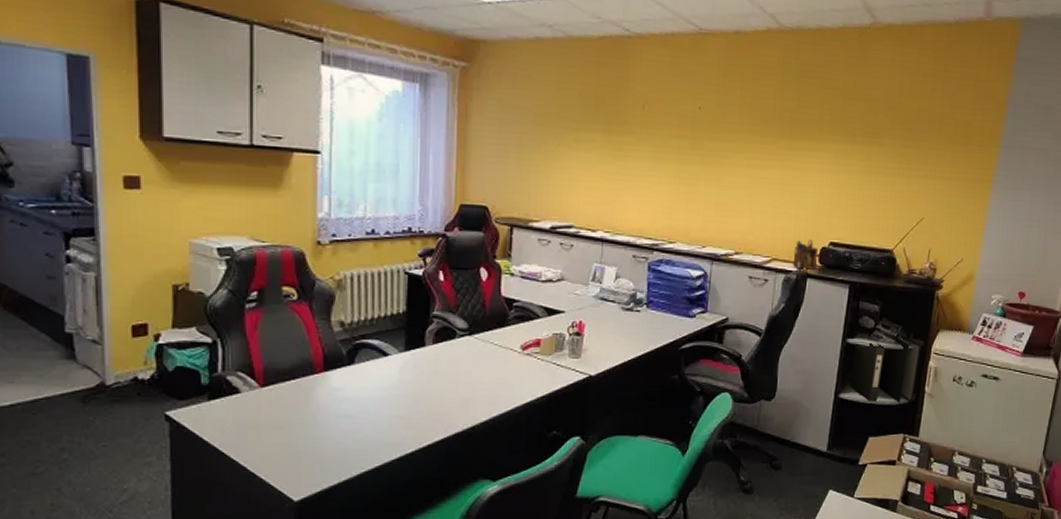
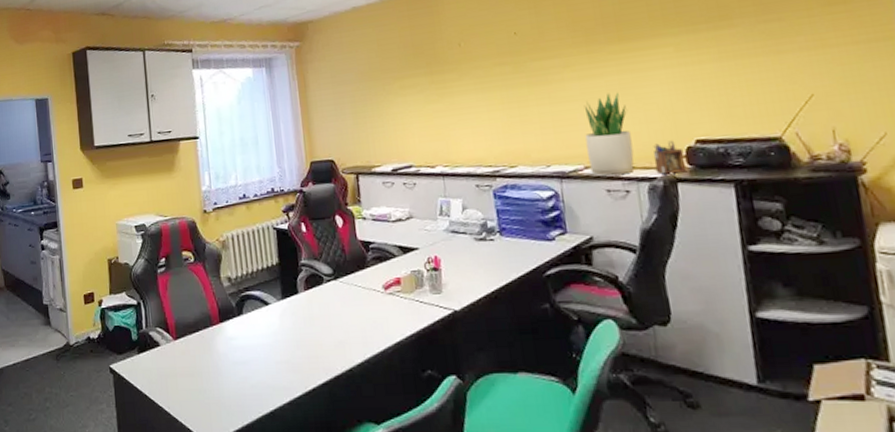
planter: none [739,186,783,264] -> present [583,92,635,176]
binder: present [849,341,885,402] -> none [760,245,814,321]
binder: present [878,333,922,404] -> none [796,232,867,319]

